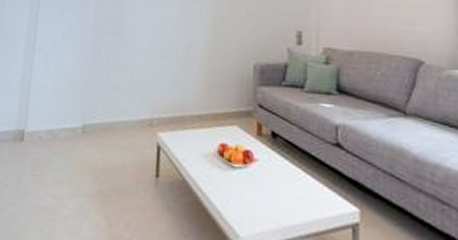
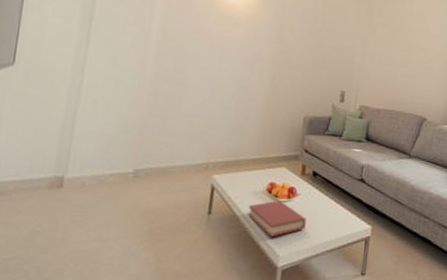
hardback book: none [199,165,269,211] -> present [248,200,306,237]

